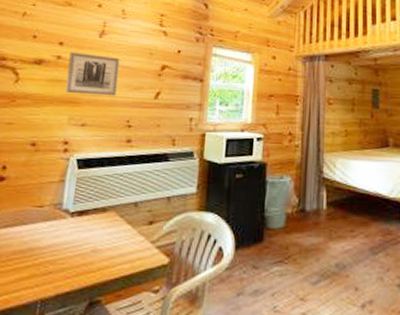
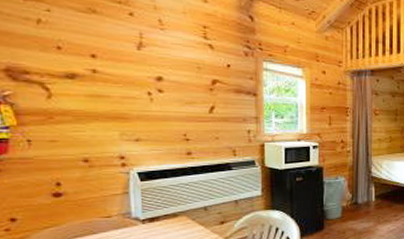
wall art: present [65,52,120,96] -> none [107,66,169,111]

